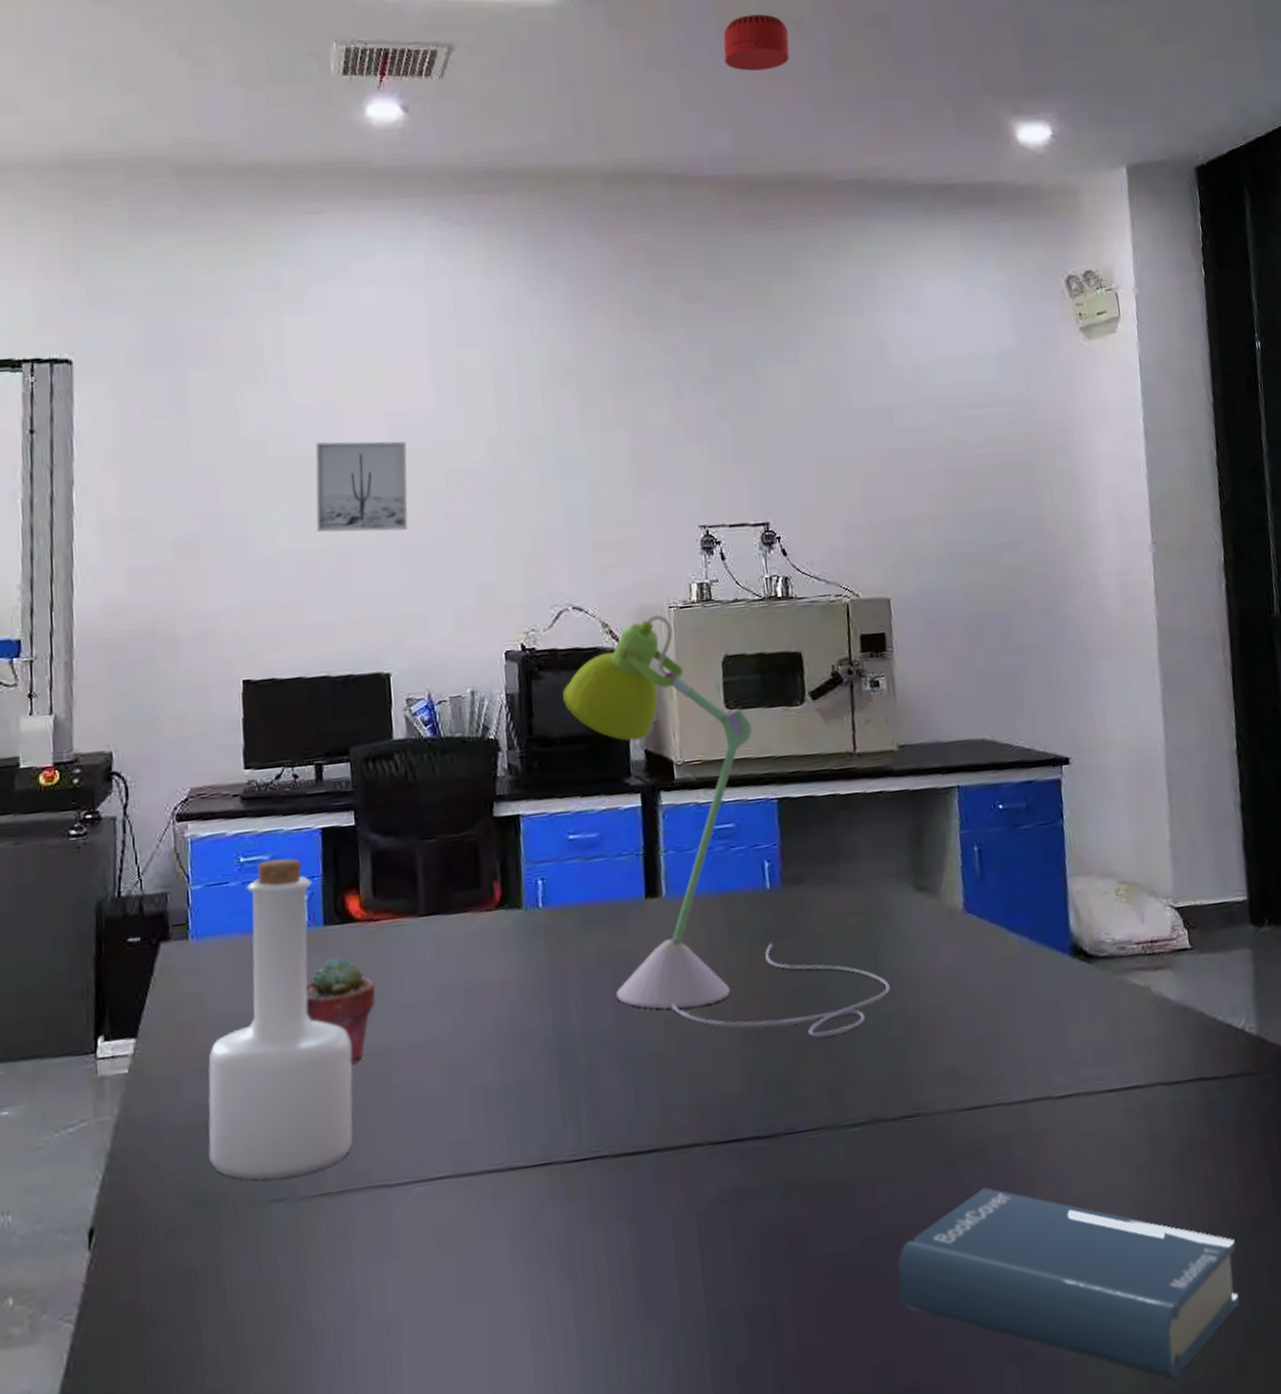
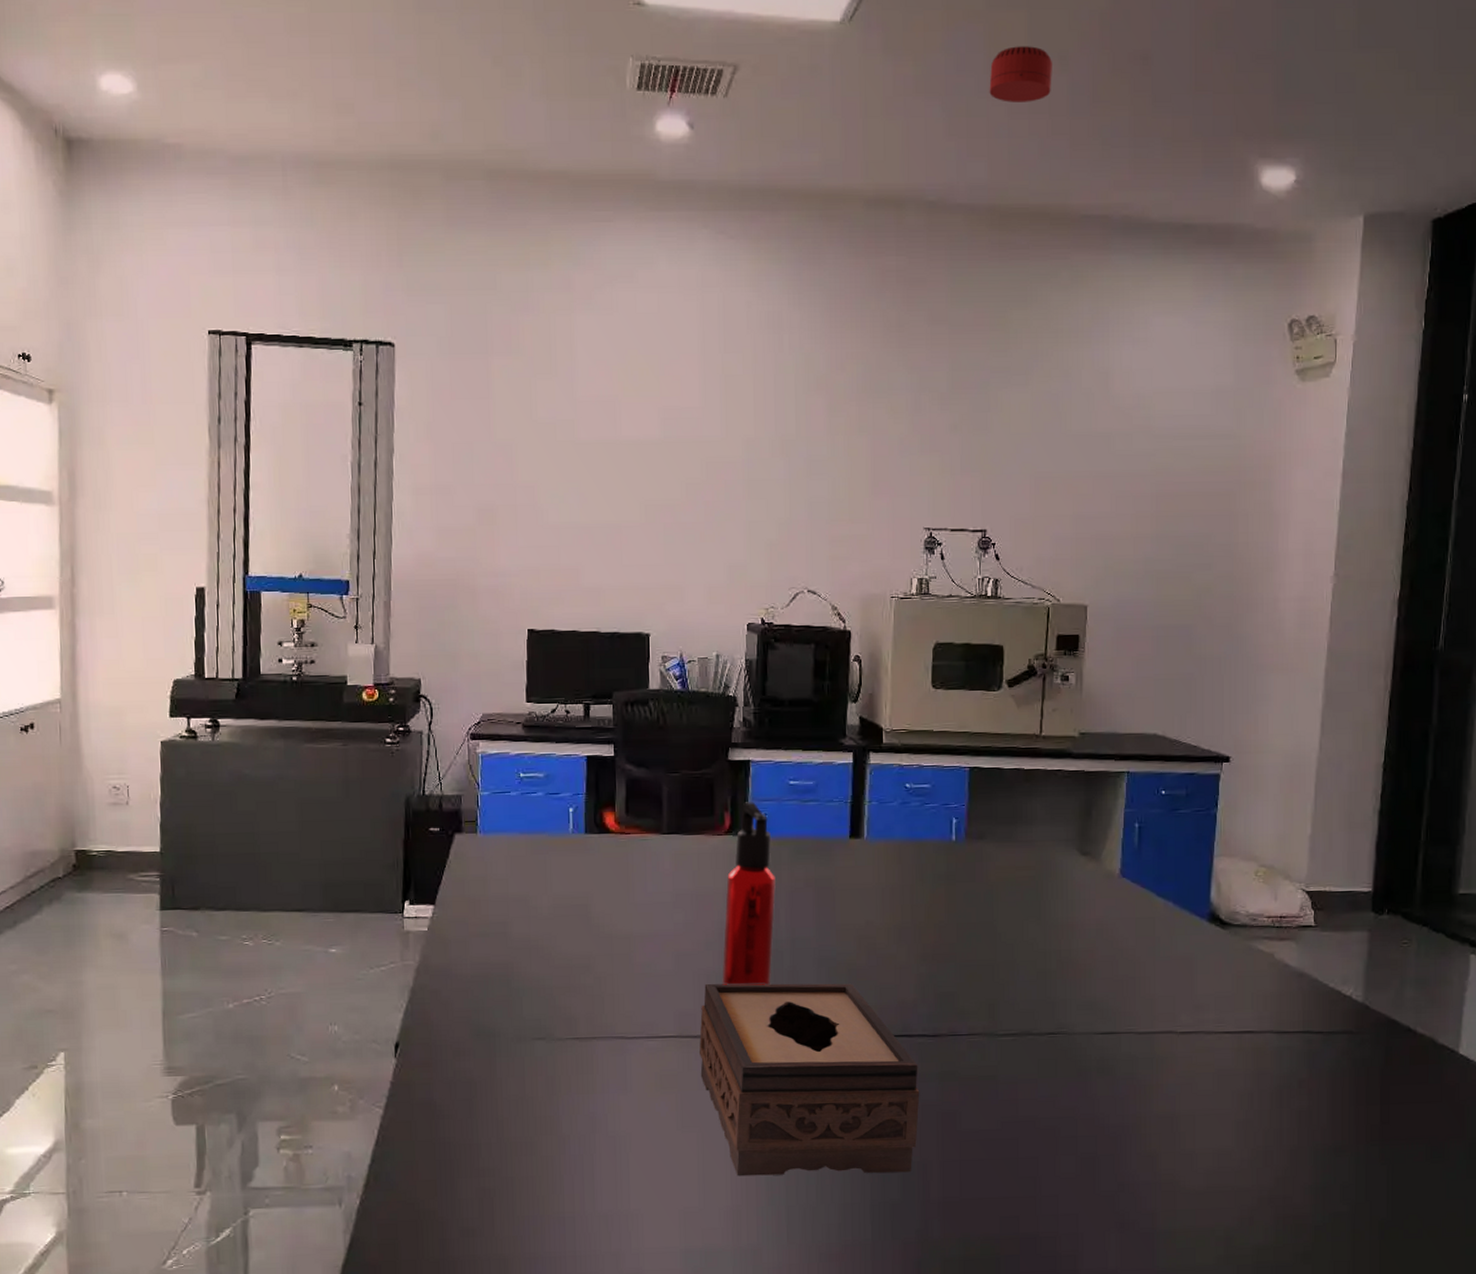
bottle: present [208,858,354,1180] -> none [488,777,603,1023]
potted succulent: present [305,956,376,1064] -> none [568,858,624,943]
wall art: present [315,441,408,533] -> none [594,430,674,512]
tissue box: none [480,1081,762,1356] -> present [699,983,920,1177]
water bottle: none [501,865,565,1102] -> present [722,802,776,986]
desk lamp: present [563,614,890,1038] -> none [794,602,1049,963]
hardback book: present [898,1187,1239,1380] -> none [1029,1095,1316,1258]

